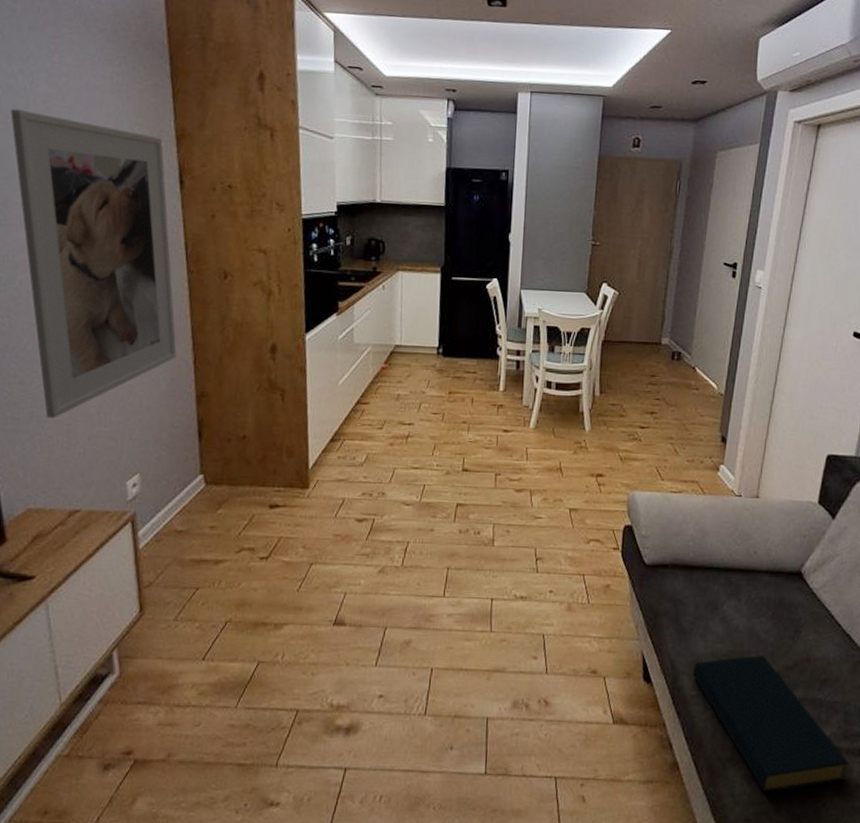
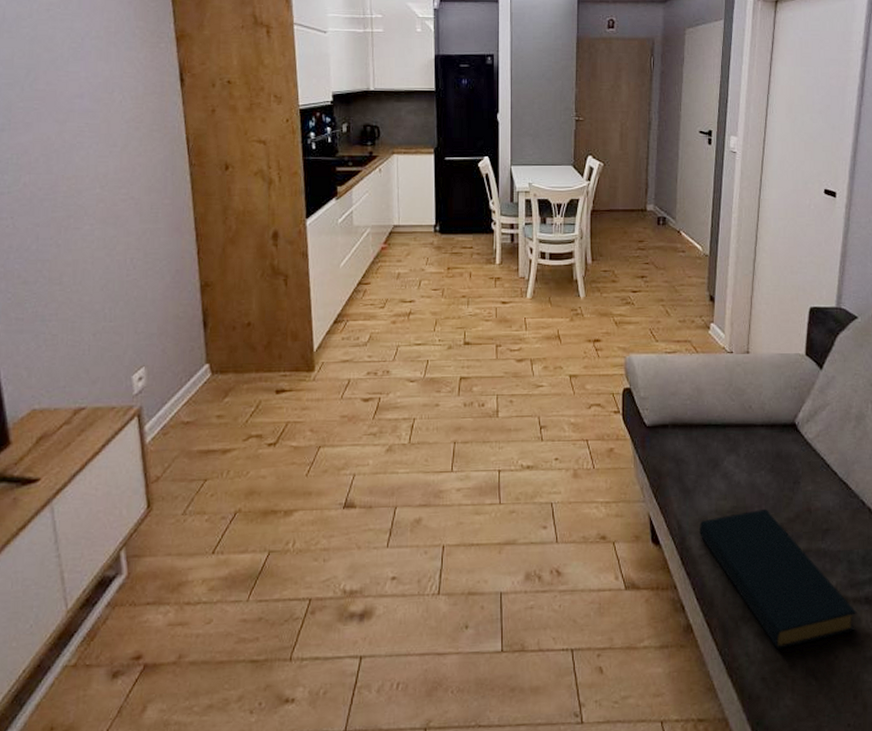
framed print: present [10,109,177,419] -> none [14,18,180,317]

